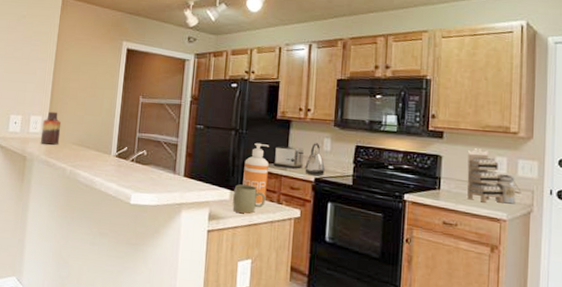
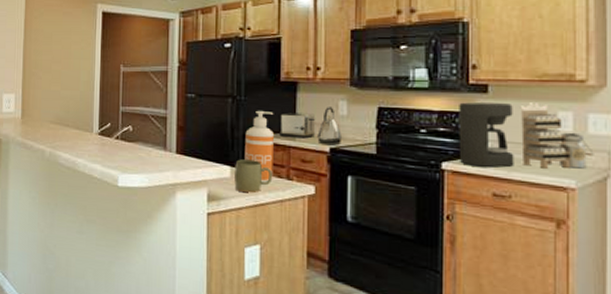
vase: present [40,111,62,145] -> none [15,88,36,125]
coffee maker: none [418,145,462,201] -> present [459,102,514,169]

